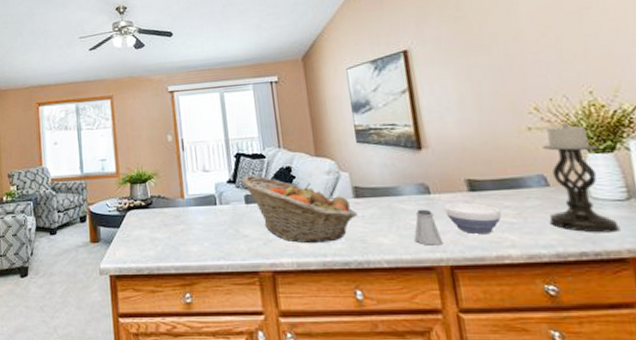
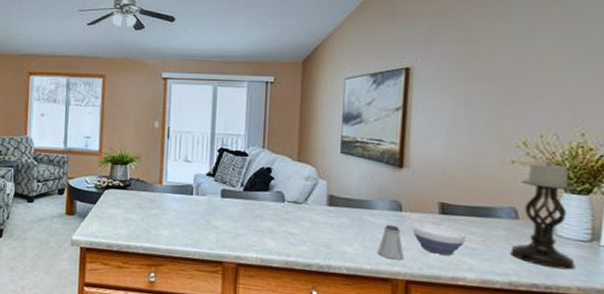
fruit basket: present [241,175,357,244] -> none [220,171,327,244]

